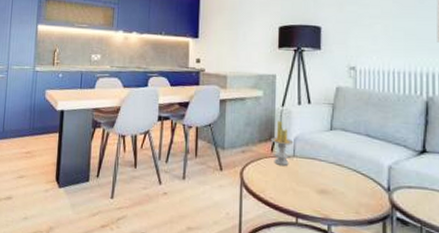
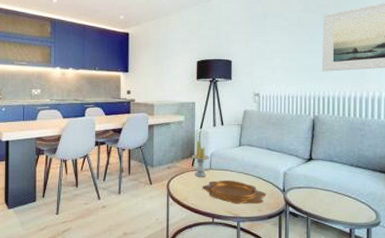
decorative bowl: none [283,171,366,204] -> present [202,180,267,204]

